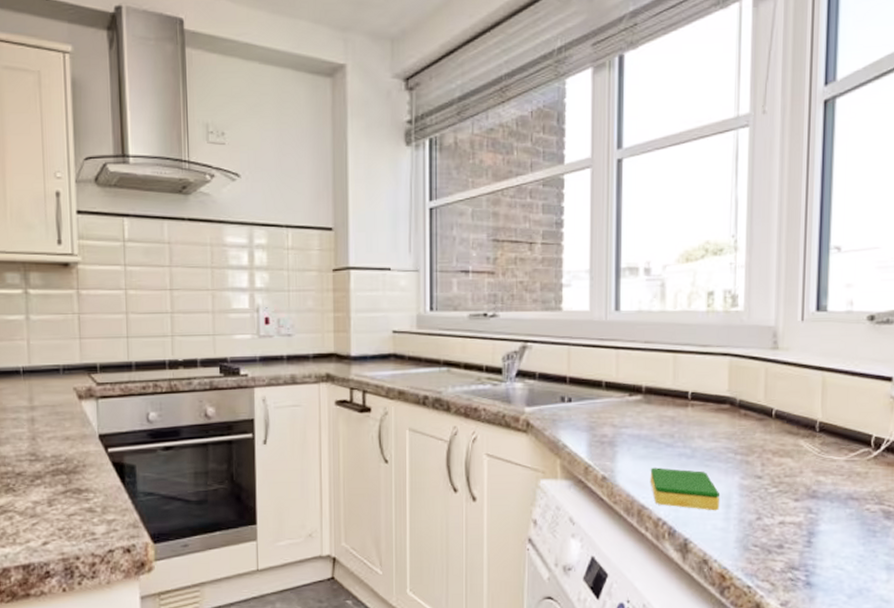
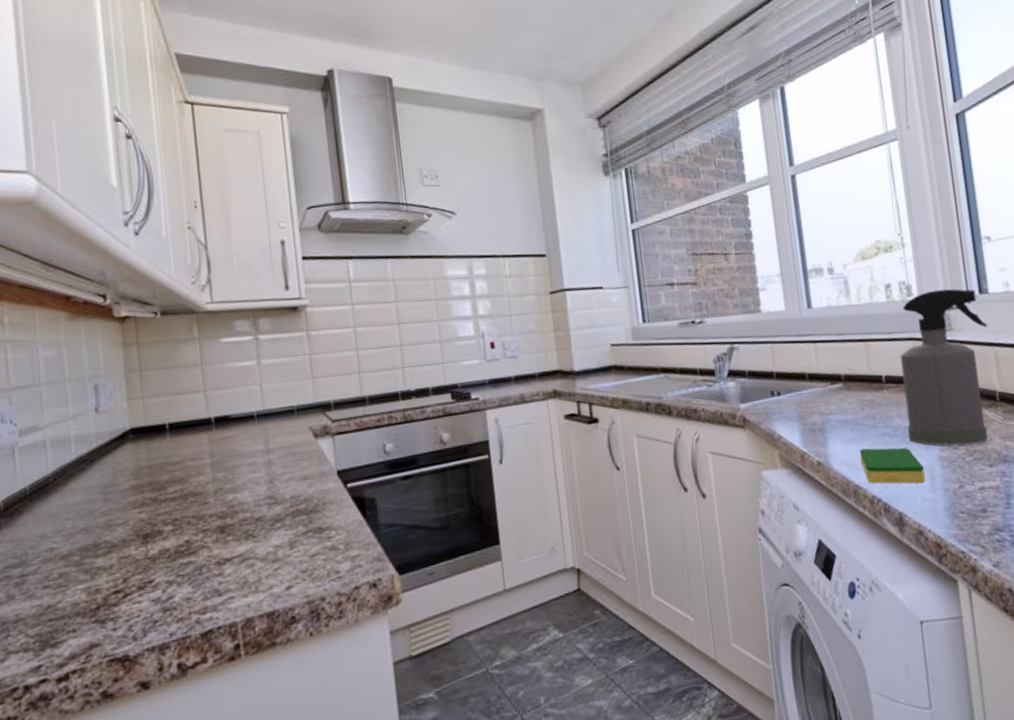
spray bottle: none [707,302,820,475] -> present [900,288,989,446]

